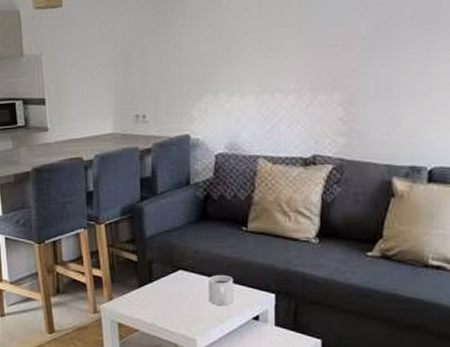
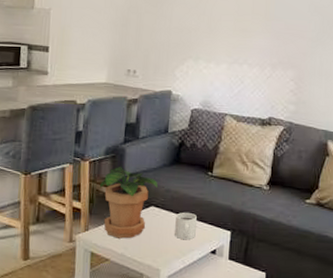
potted plant: none [120,227,184,307] -> present [100,166,158,239]

